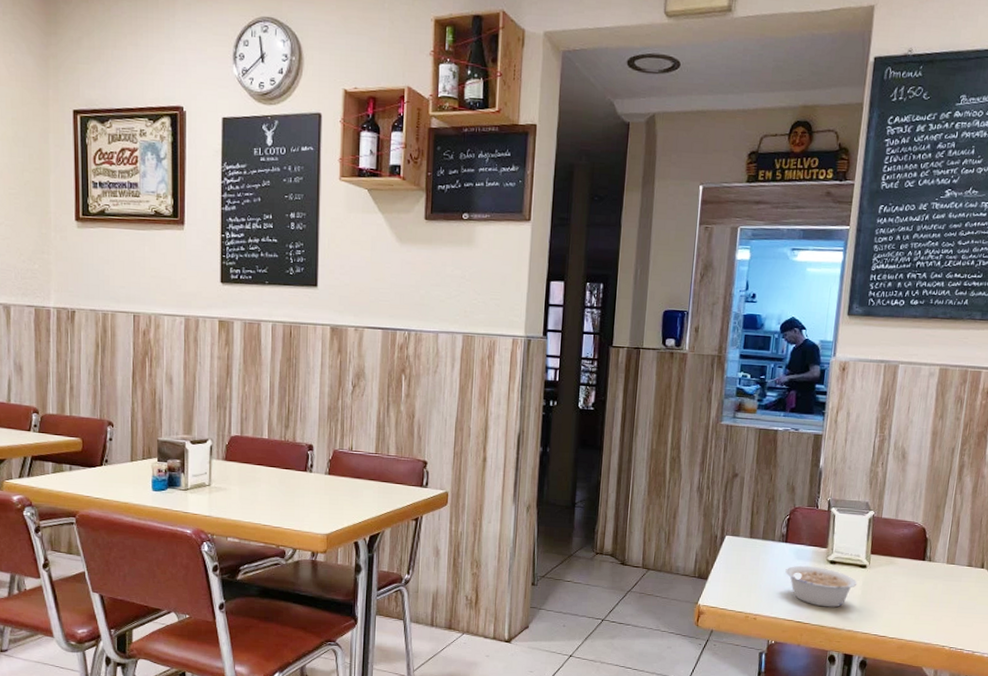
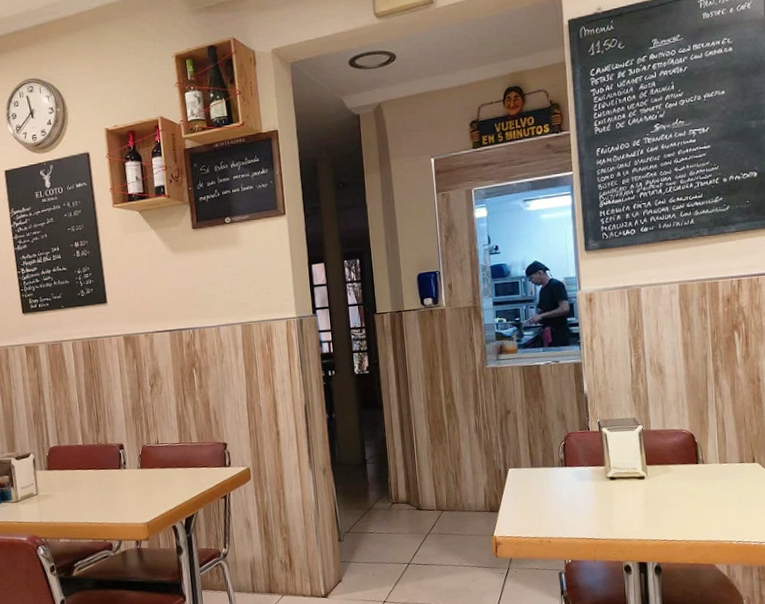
legume: present [785,565,857,608] -> none [569,484,639,522]

